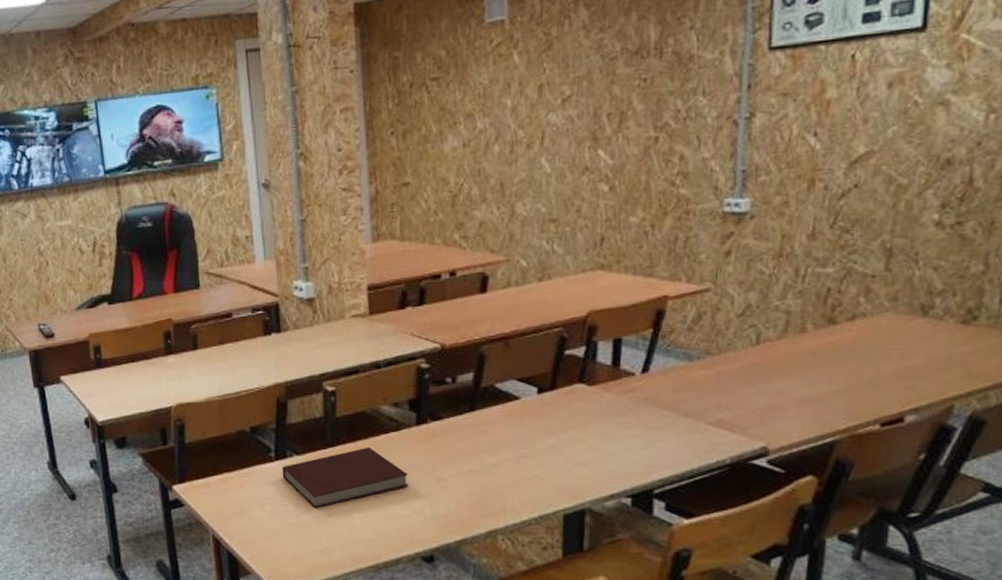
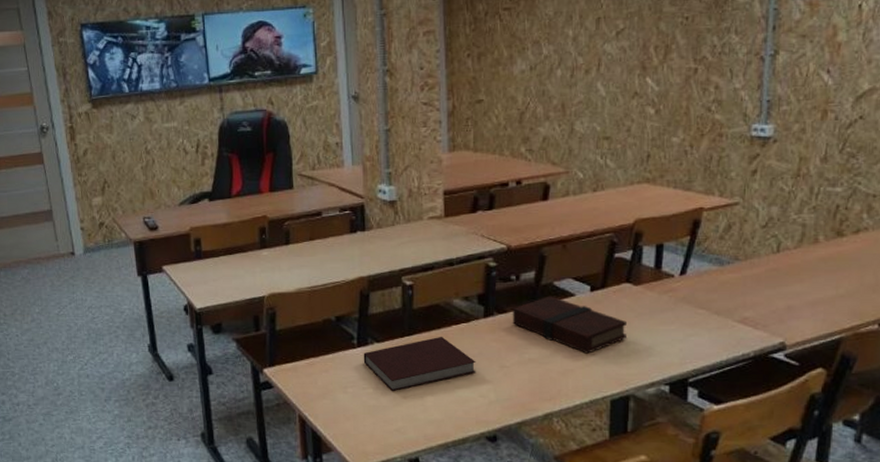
book: none [449,399,580,464] -> present [513,296,626,354]

